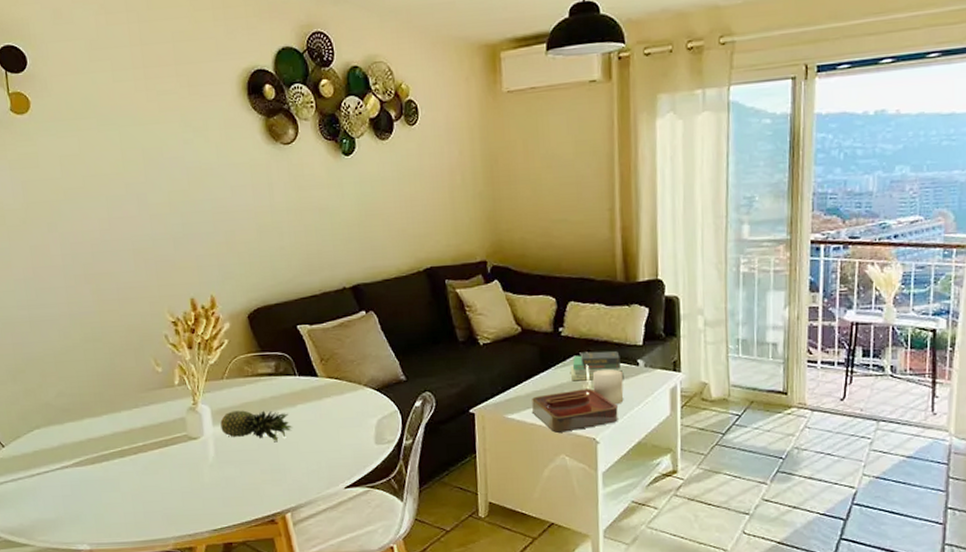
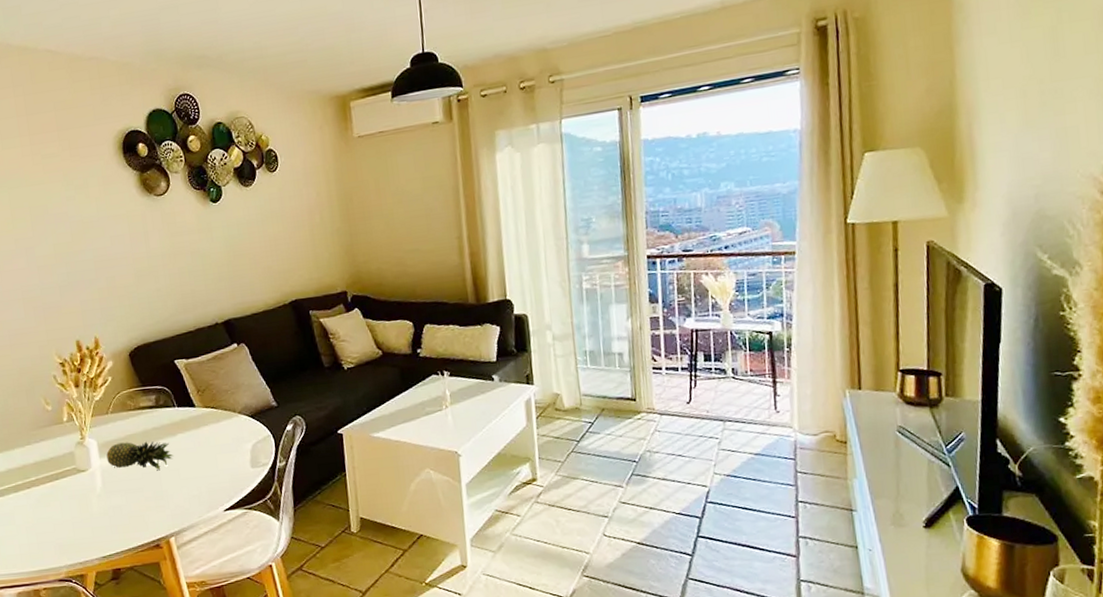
decorative tray: present [532,388,618,433] -> none [395,405,478,448]
books: present [569,351,621,381] -> none [429,368,477,399]
candle: present [592,369,624,405] -> none [450,385,482,419]

